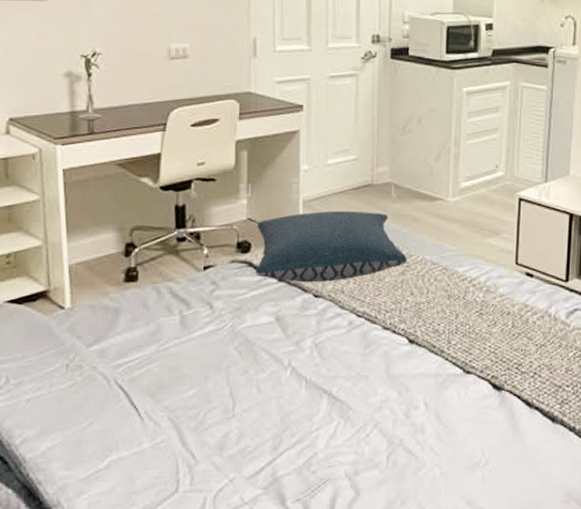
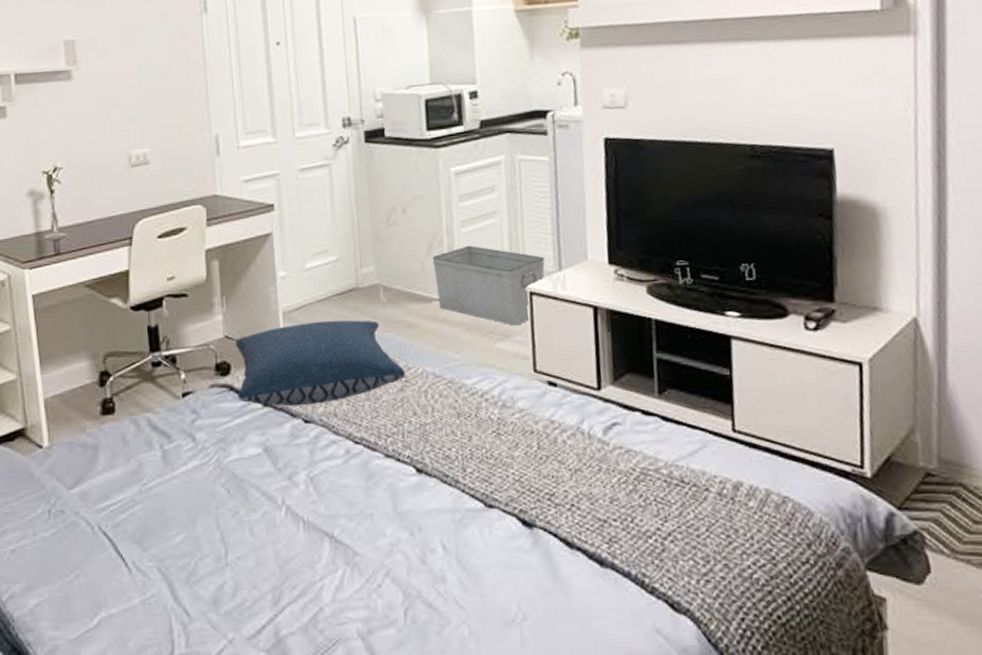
storage bin: none [439,155,534,225] -> present [432,245,545,326]

